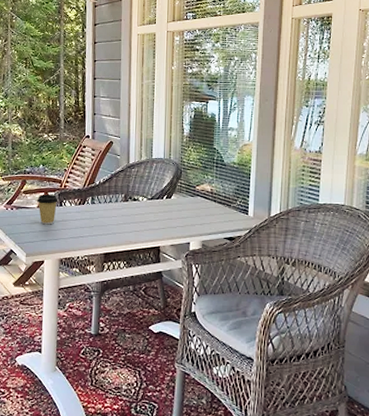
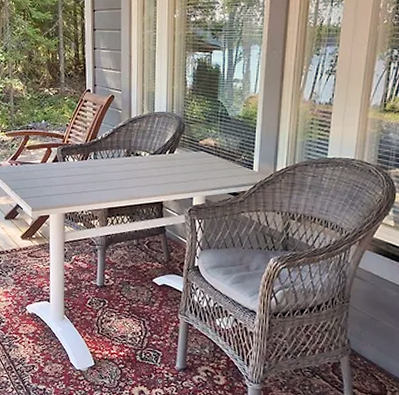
coffee cup: present [37,194,58,225] -> none [40,149,61,180]

